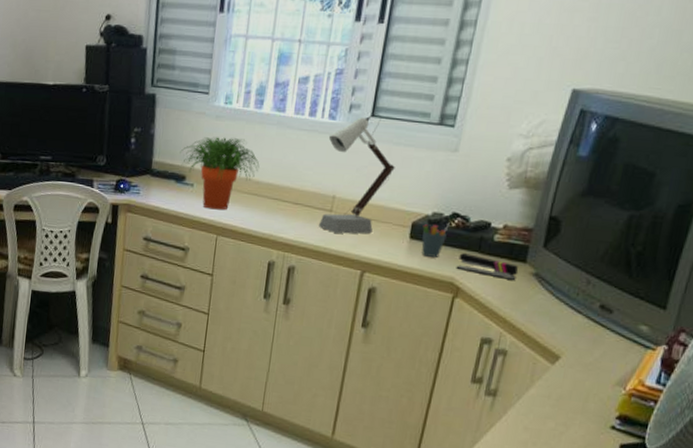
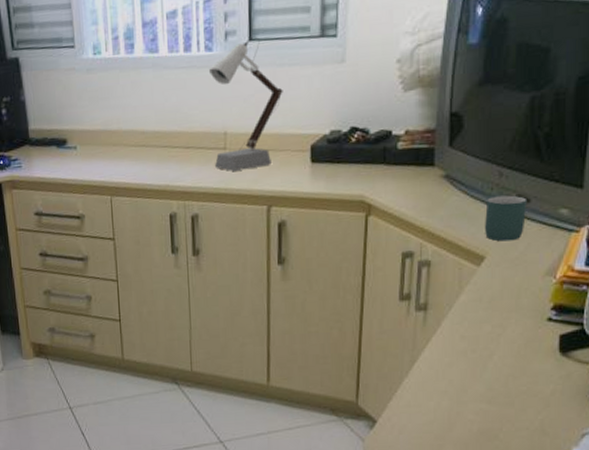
potted plant: present [180,136,260,210] -> none [56,89,142,170]
pen holder: present [421,222,450,257] -> none [322,138,350,178]
stapler: present [456,253,519,280] -> none [364,167,428,187]
mug: none [564,301,610,347] -> present [485,195,528,242]

